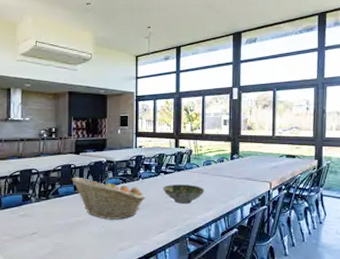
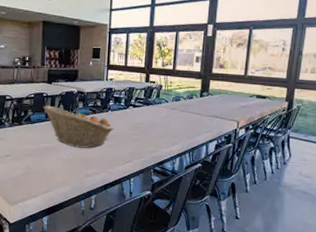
bowl: present [163,185,204,204] -> none [131,118,172,138]

